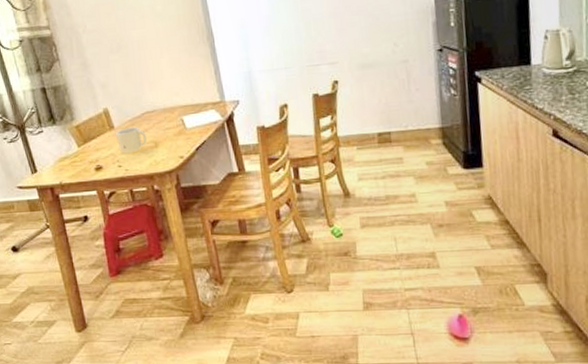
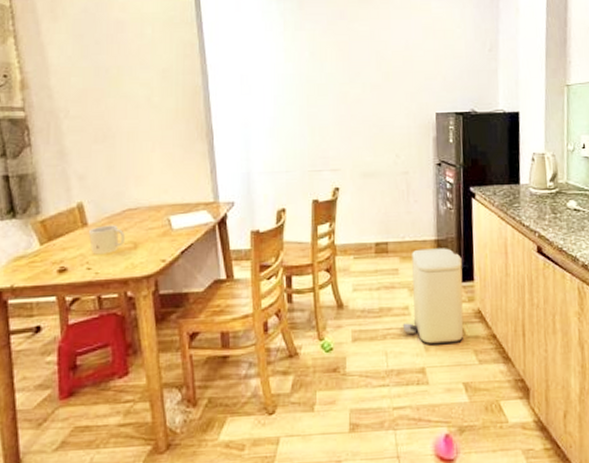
pedal bin: none [409,135,474,231] -> present [402,248,464,346]

